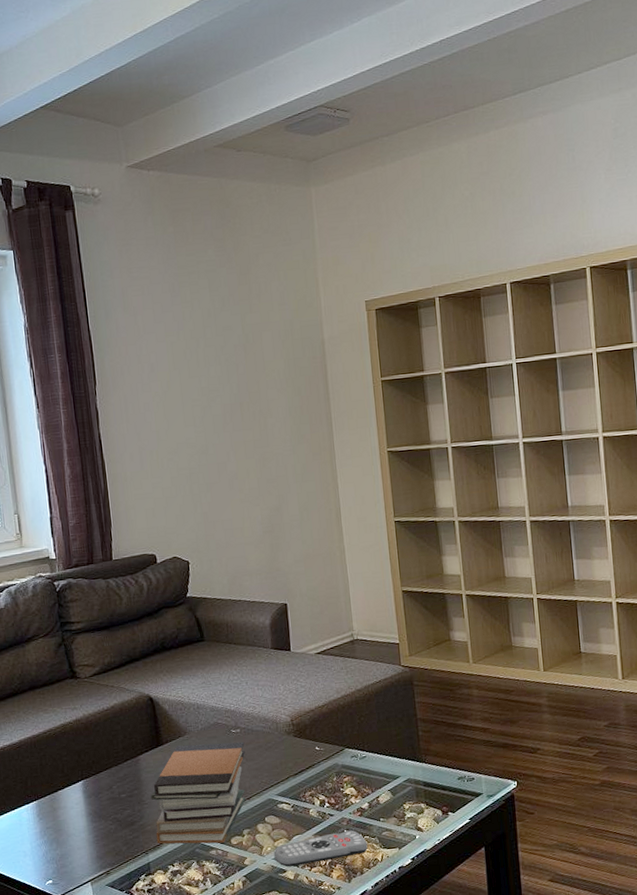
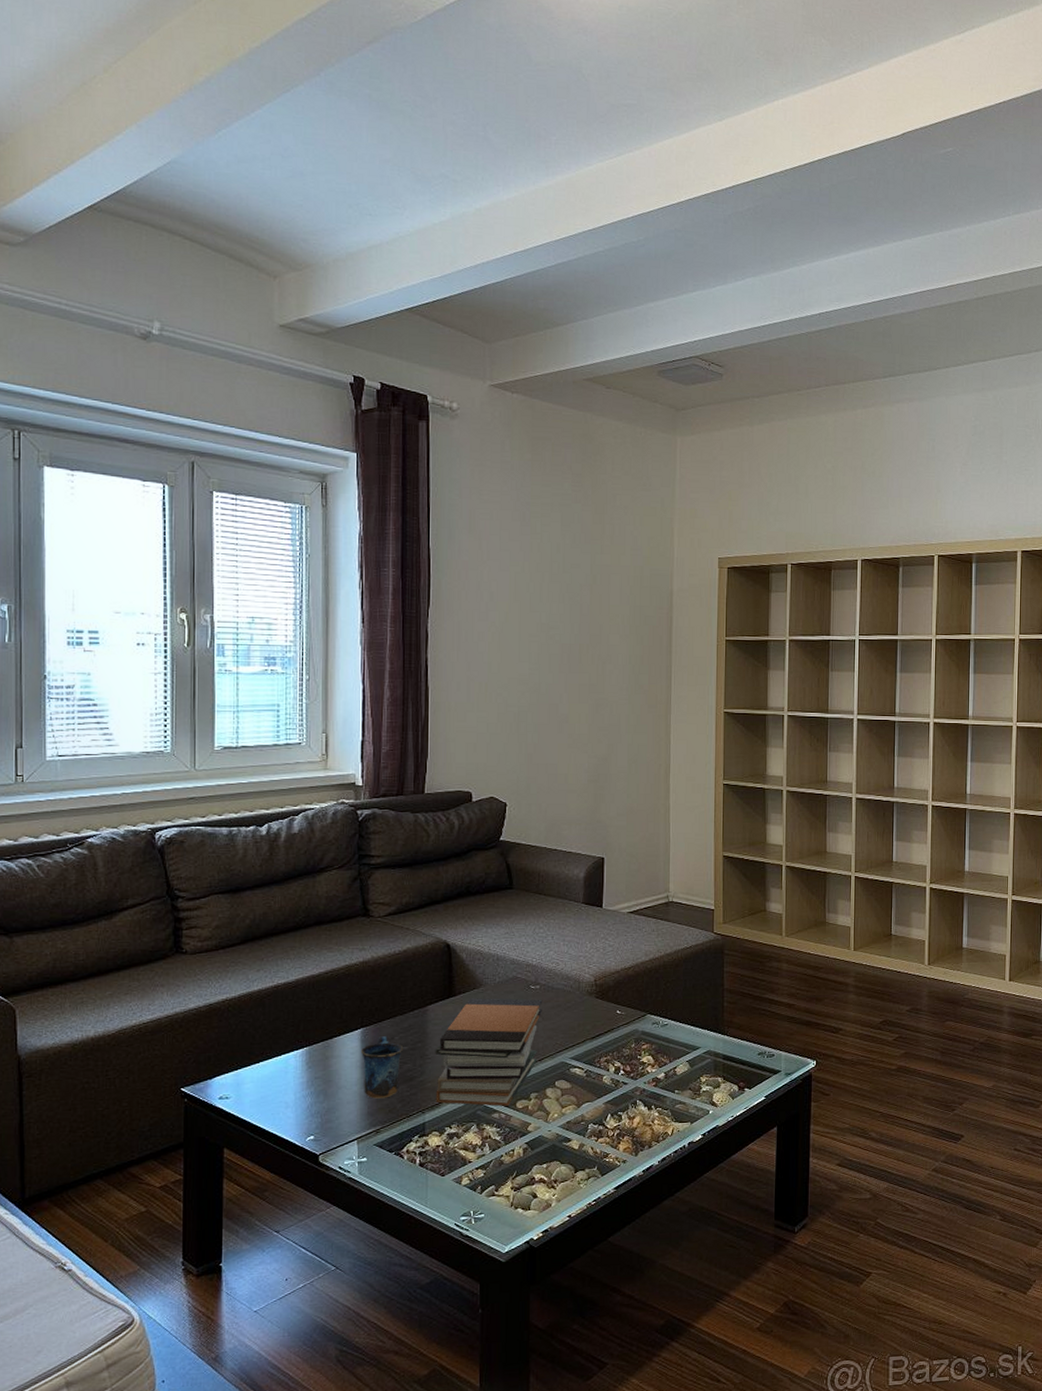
mug: none [84,786,122,844] -> present [360,1036,404,1099]
remote control: present [273,830,368,867] -> none [560,1100,659,1136]

